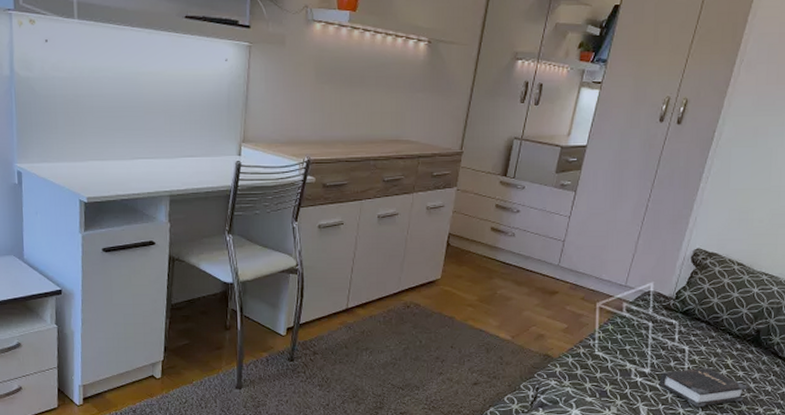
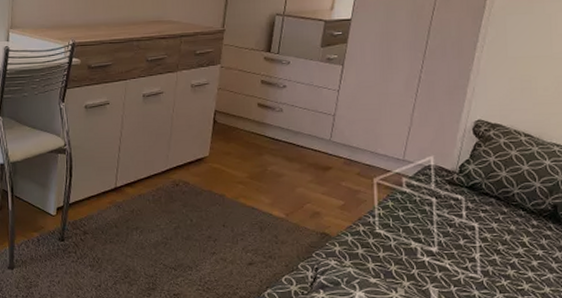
hardback book: present [660,367,747,408] -> none [449,246,549,290]

